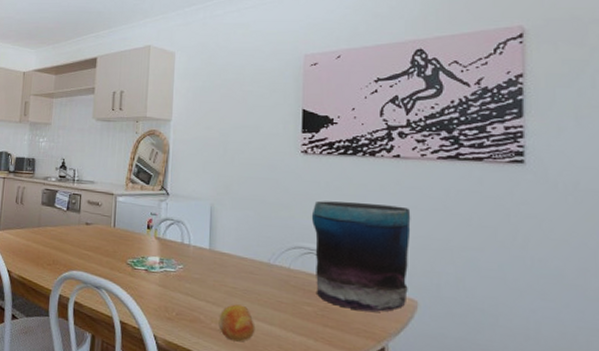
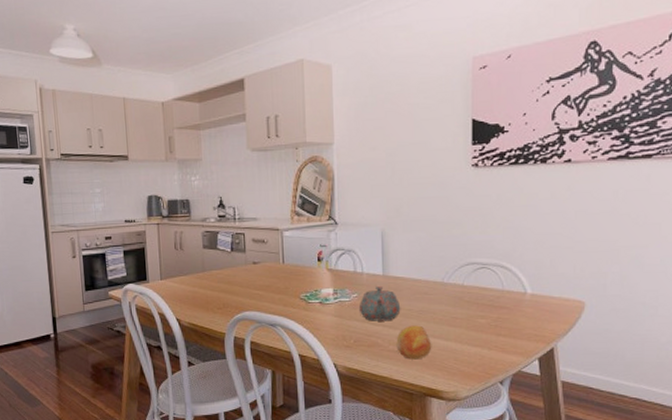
teapot: none [183,260,226,297] -> present [358,286,401,321]
vase: present [311,200,411,313] -> none [483,212,581,318]

